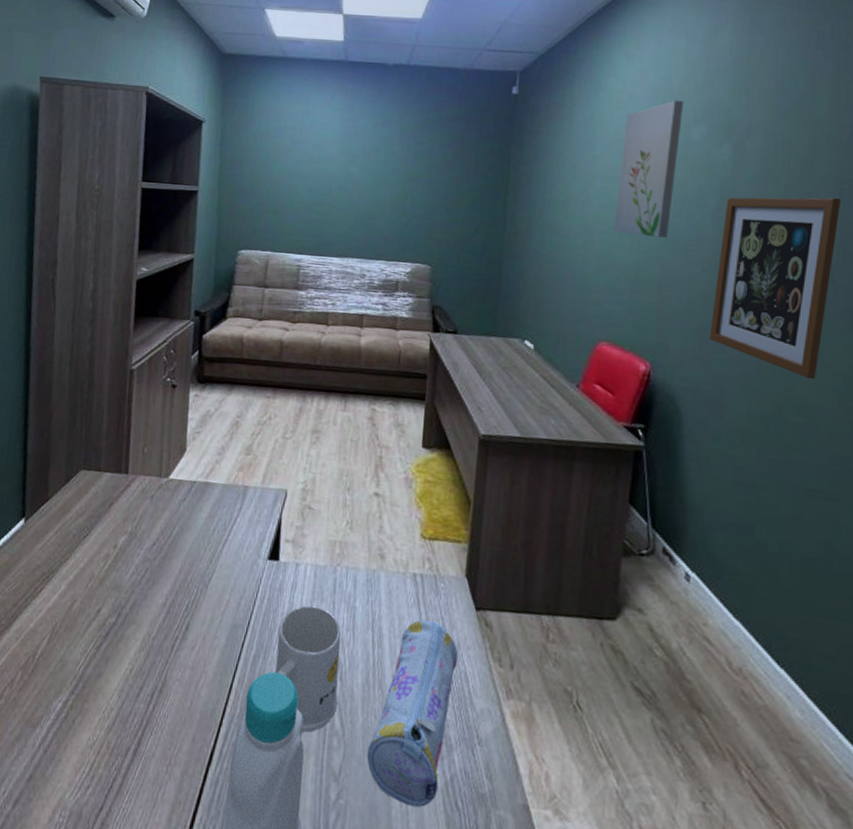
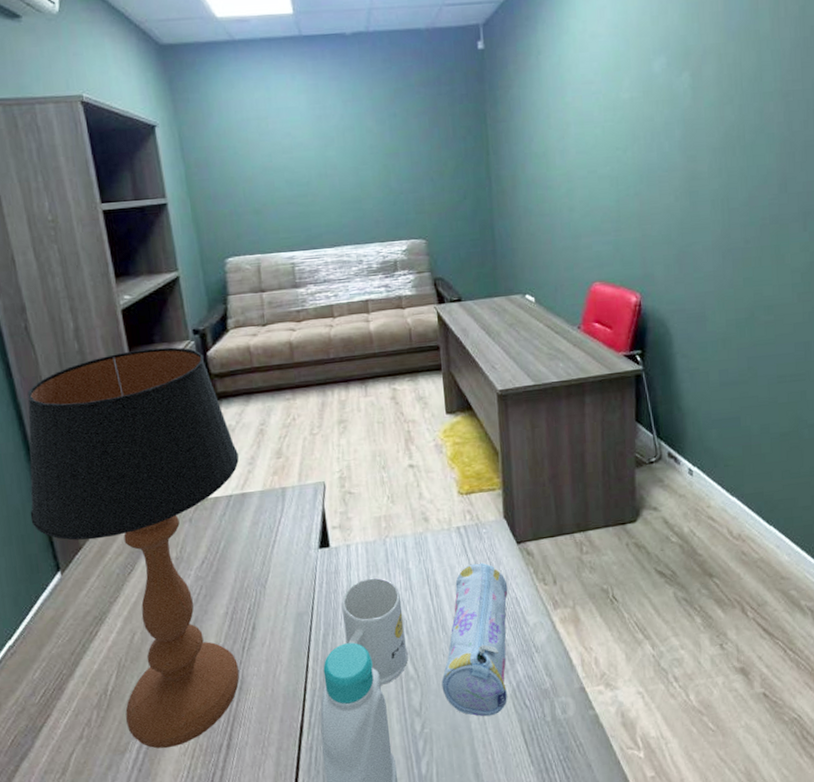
table lamp: none [12,319,211,736] -> present [27,347,240,749]
wall art: present [613,100,684,238] -> none [591,34,643,176]
wall art: present [709,197,842,380] -> none [687,111,788,281]

